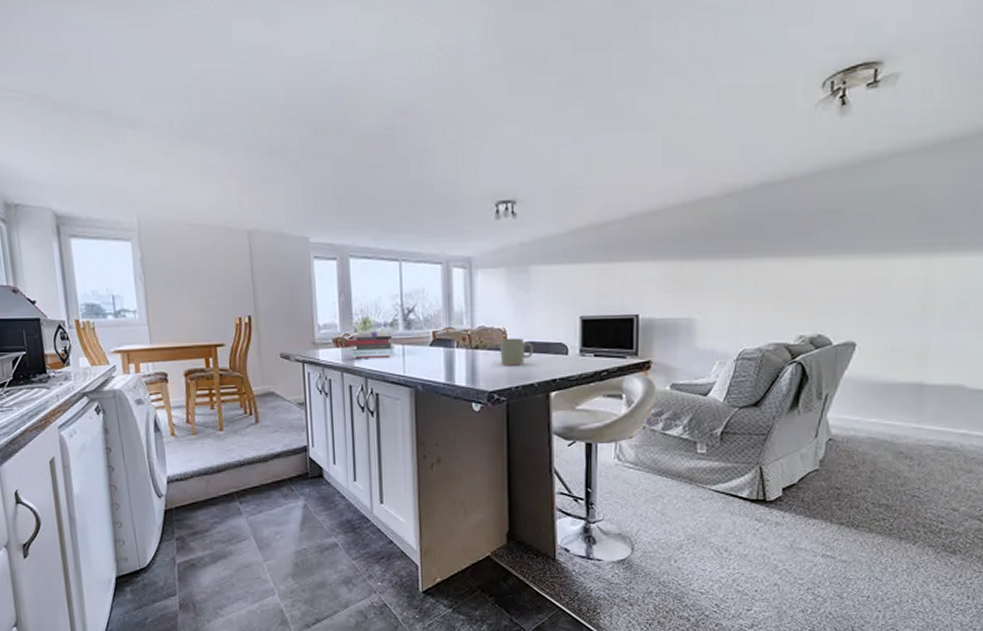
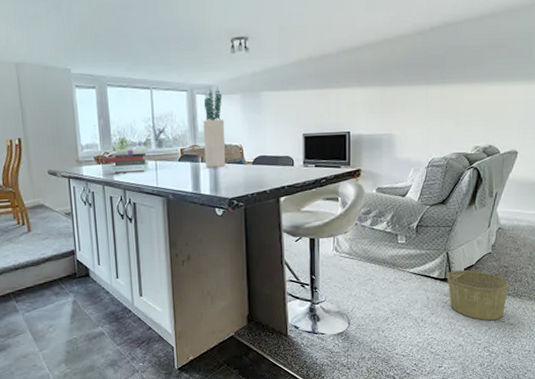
vase: none [460,258,486,355] -> present [203,86,226,169]
mug: present [500,338,533,366] -> none [237,152,265,177]
basket: none [760,490,843,556] -> present [447,270,510,321]

